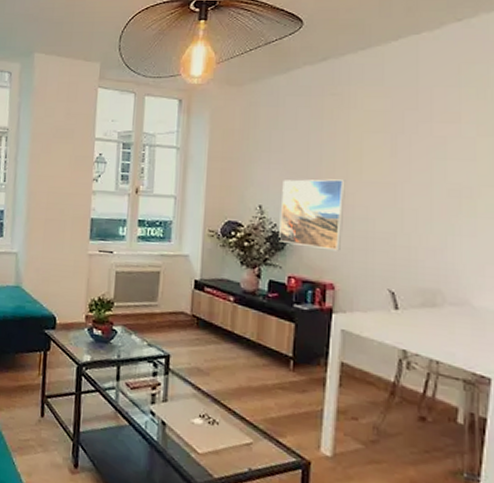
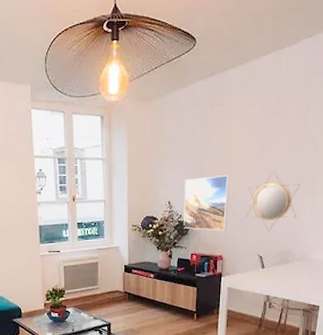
home mirror: none [370,179,453,260] -> present [246,170,301,232]

